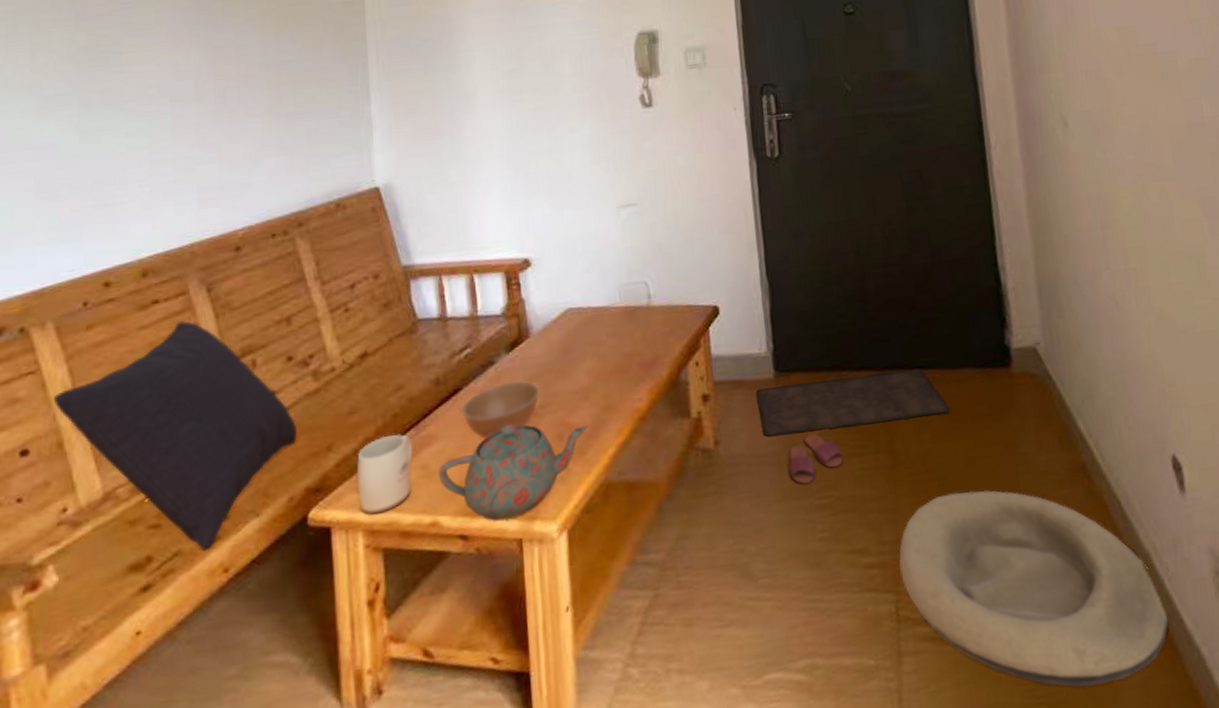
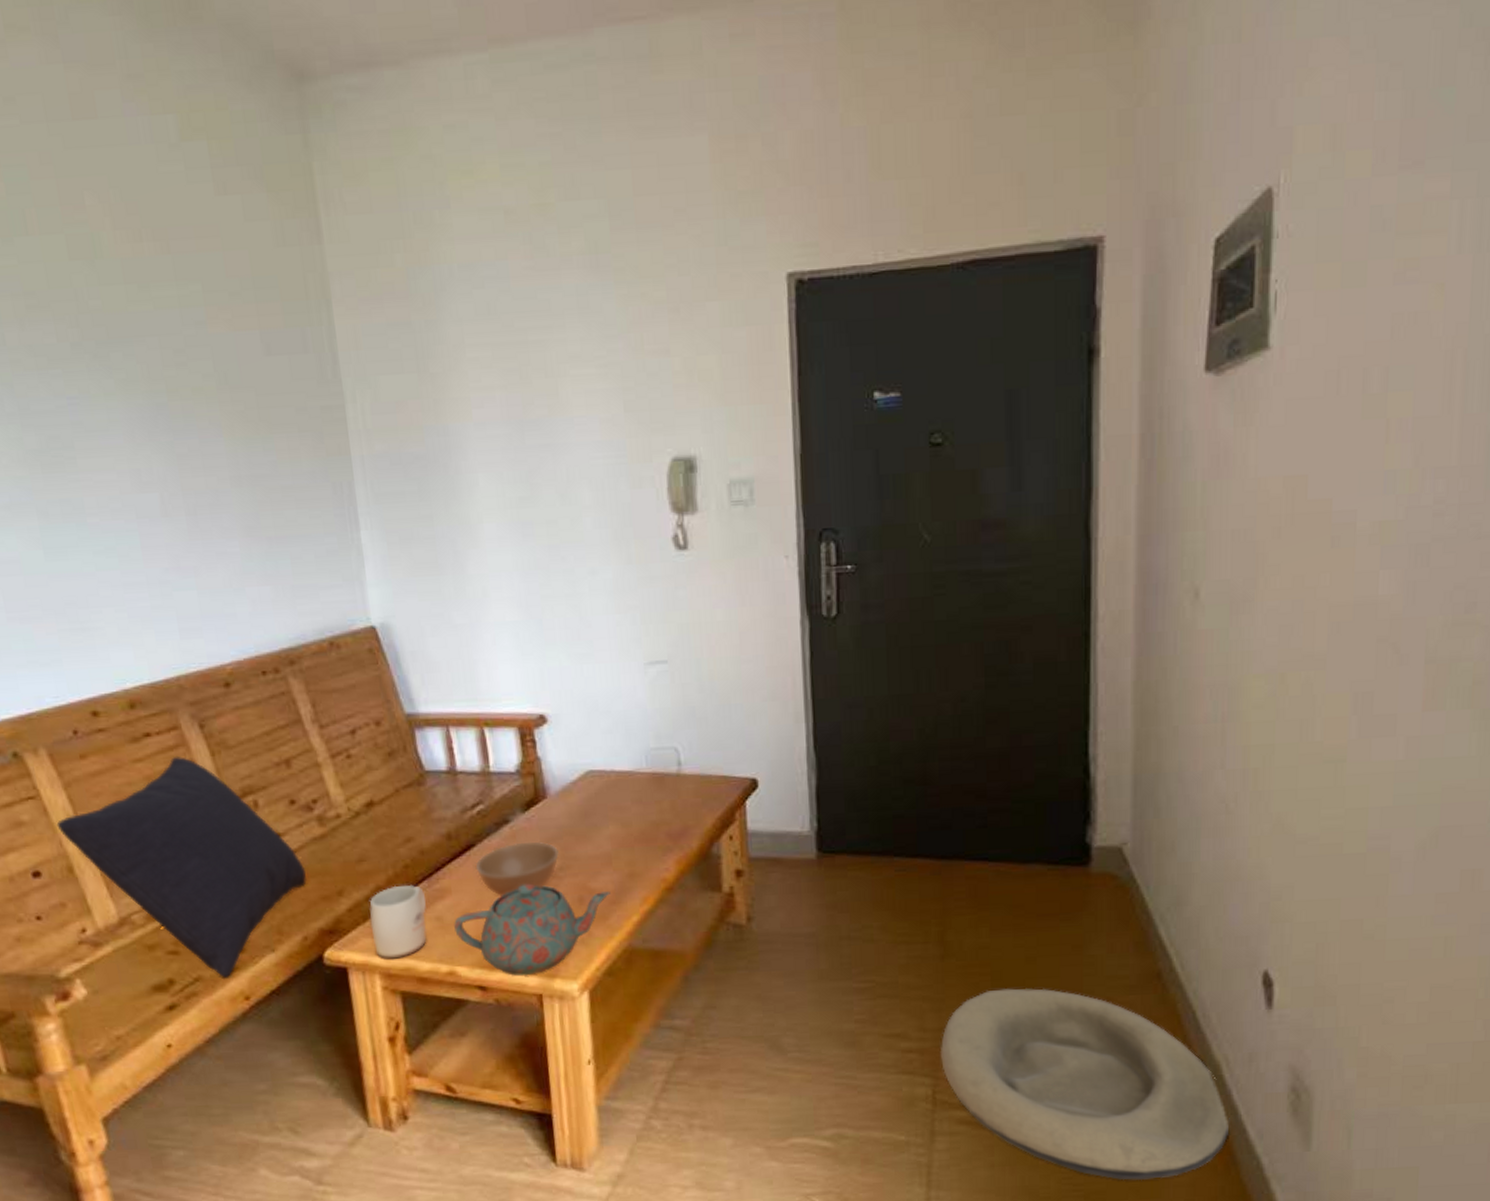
doormat: present [756,369,950,437] -> none [795,860,1013,917]
slippers: present [788,433,844,484] -> none [826,918,889,967]

